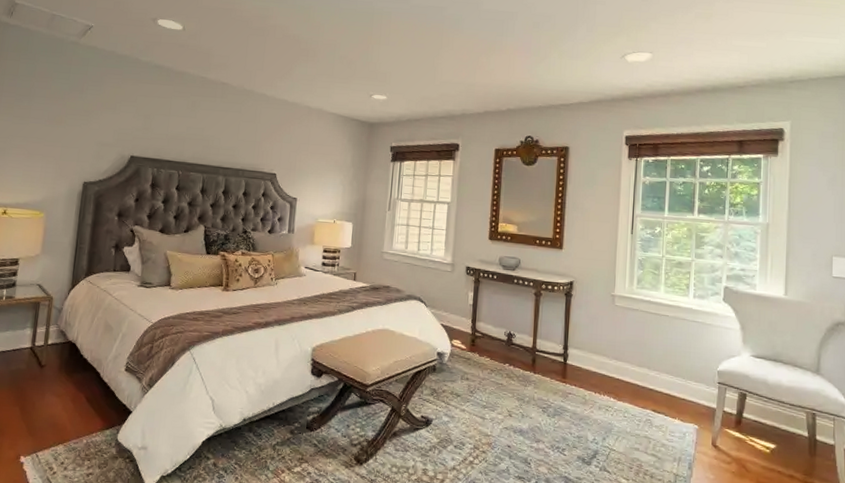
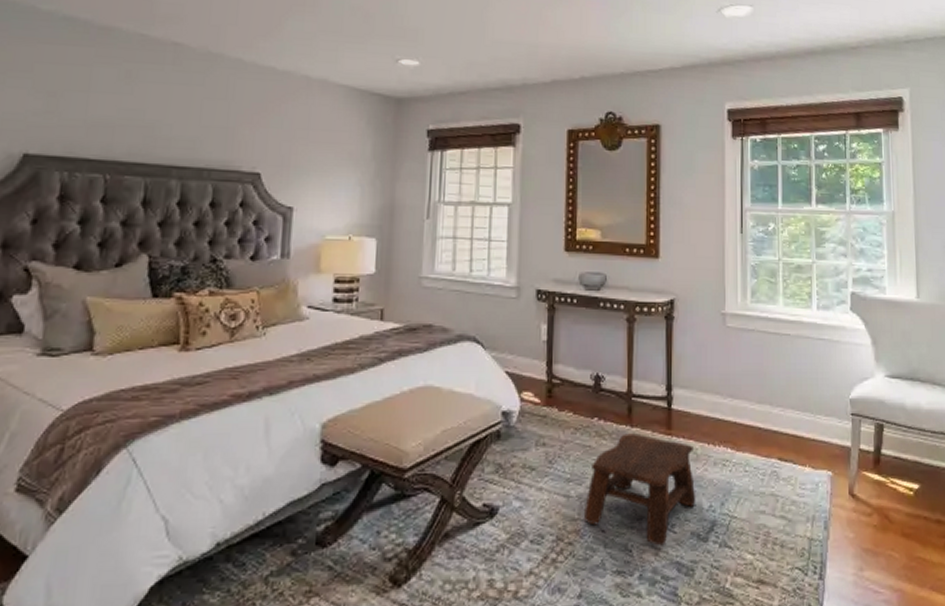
stool: none [495,378,584,464] -> present [585,433,696,546]

